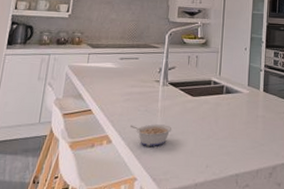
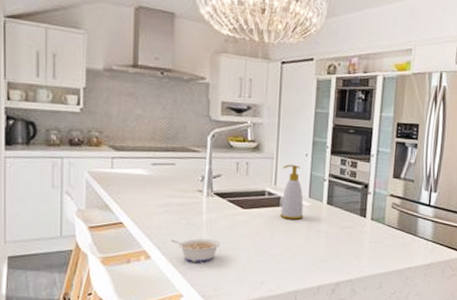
soap bottle: none [224,57,243,106] -> present [280,164,304,220]

